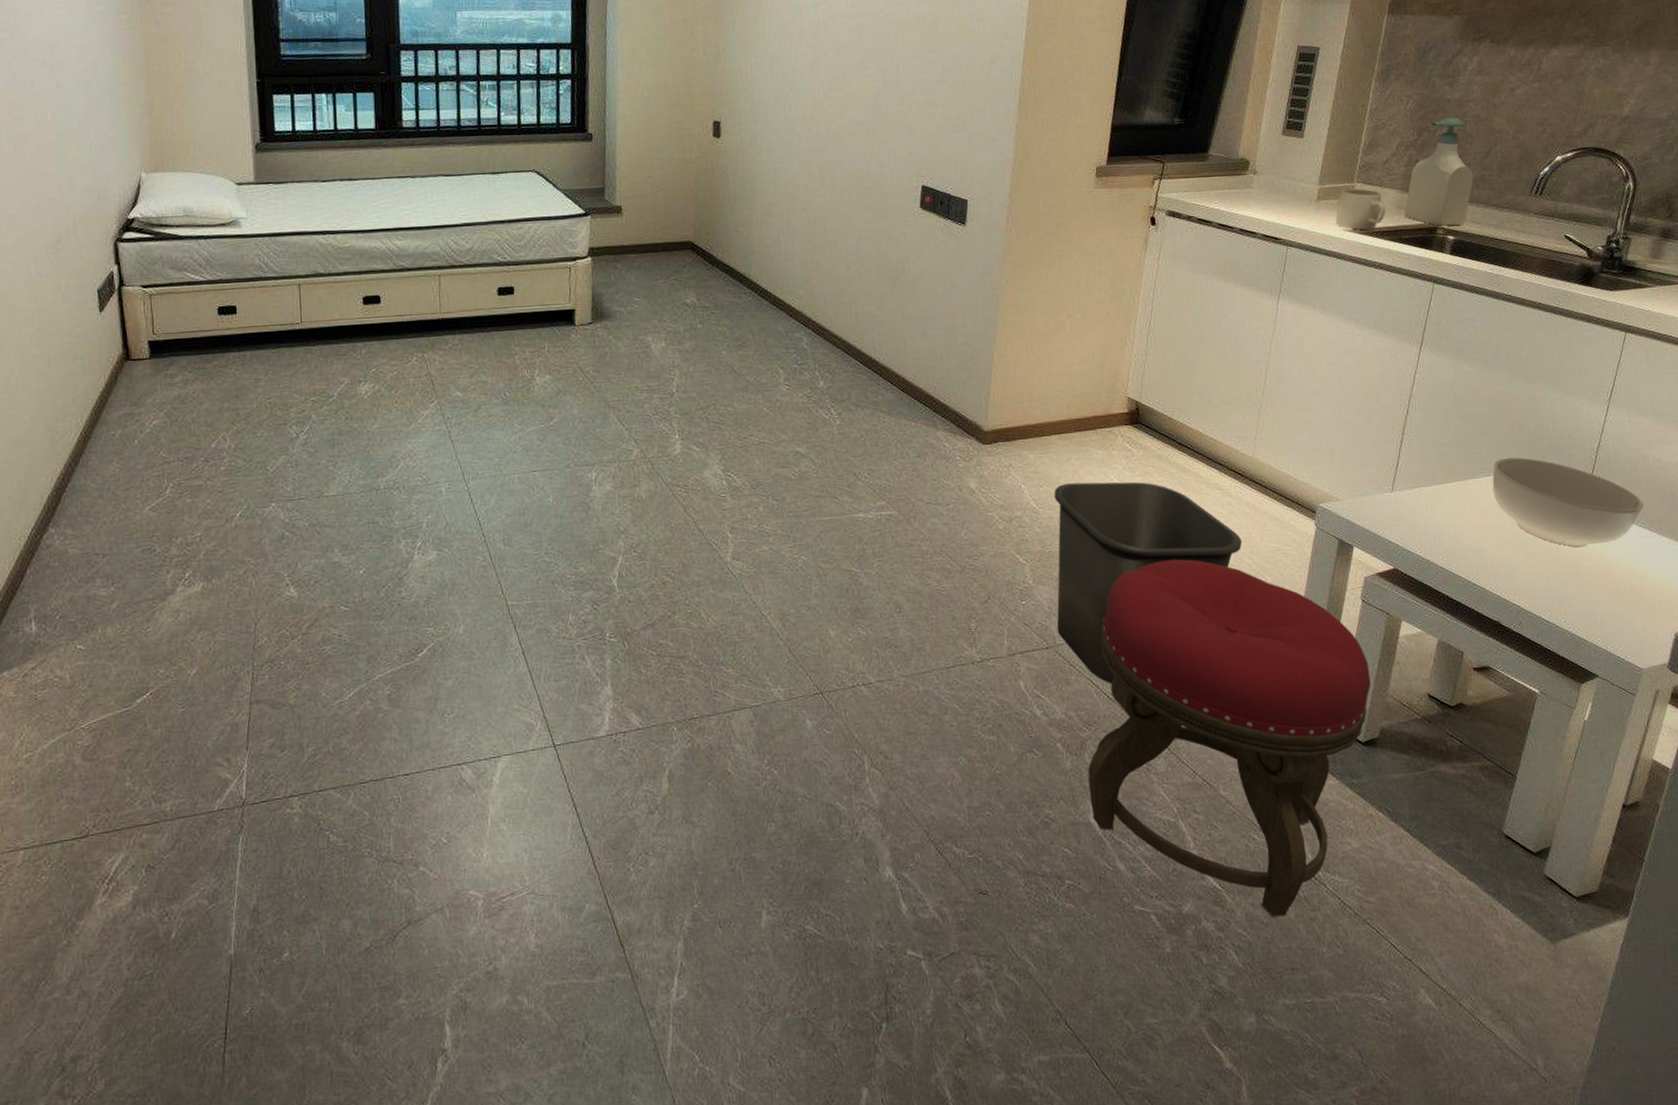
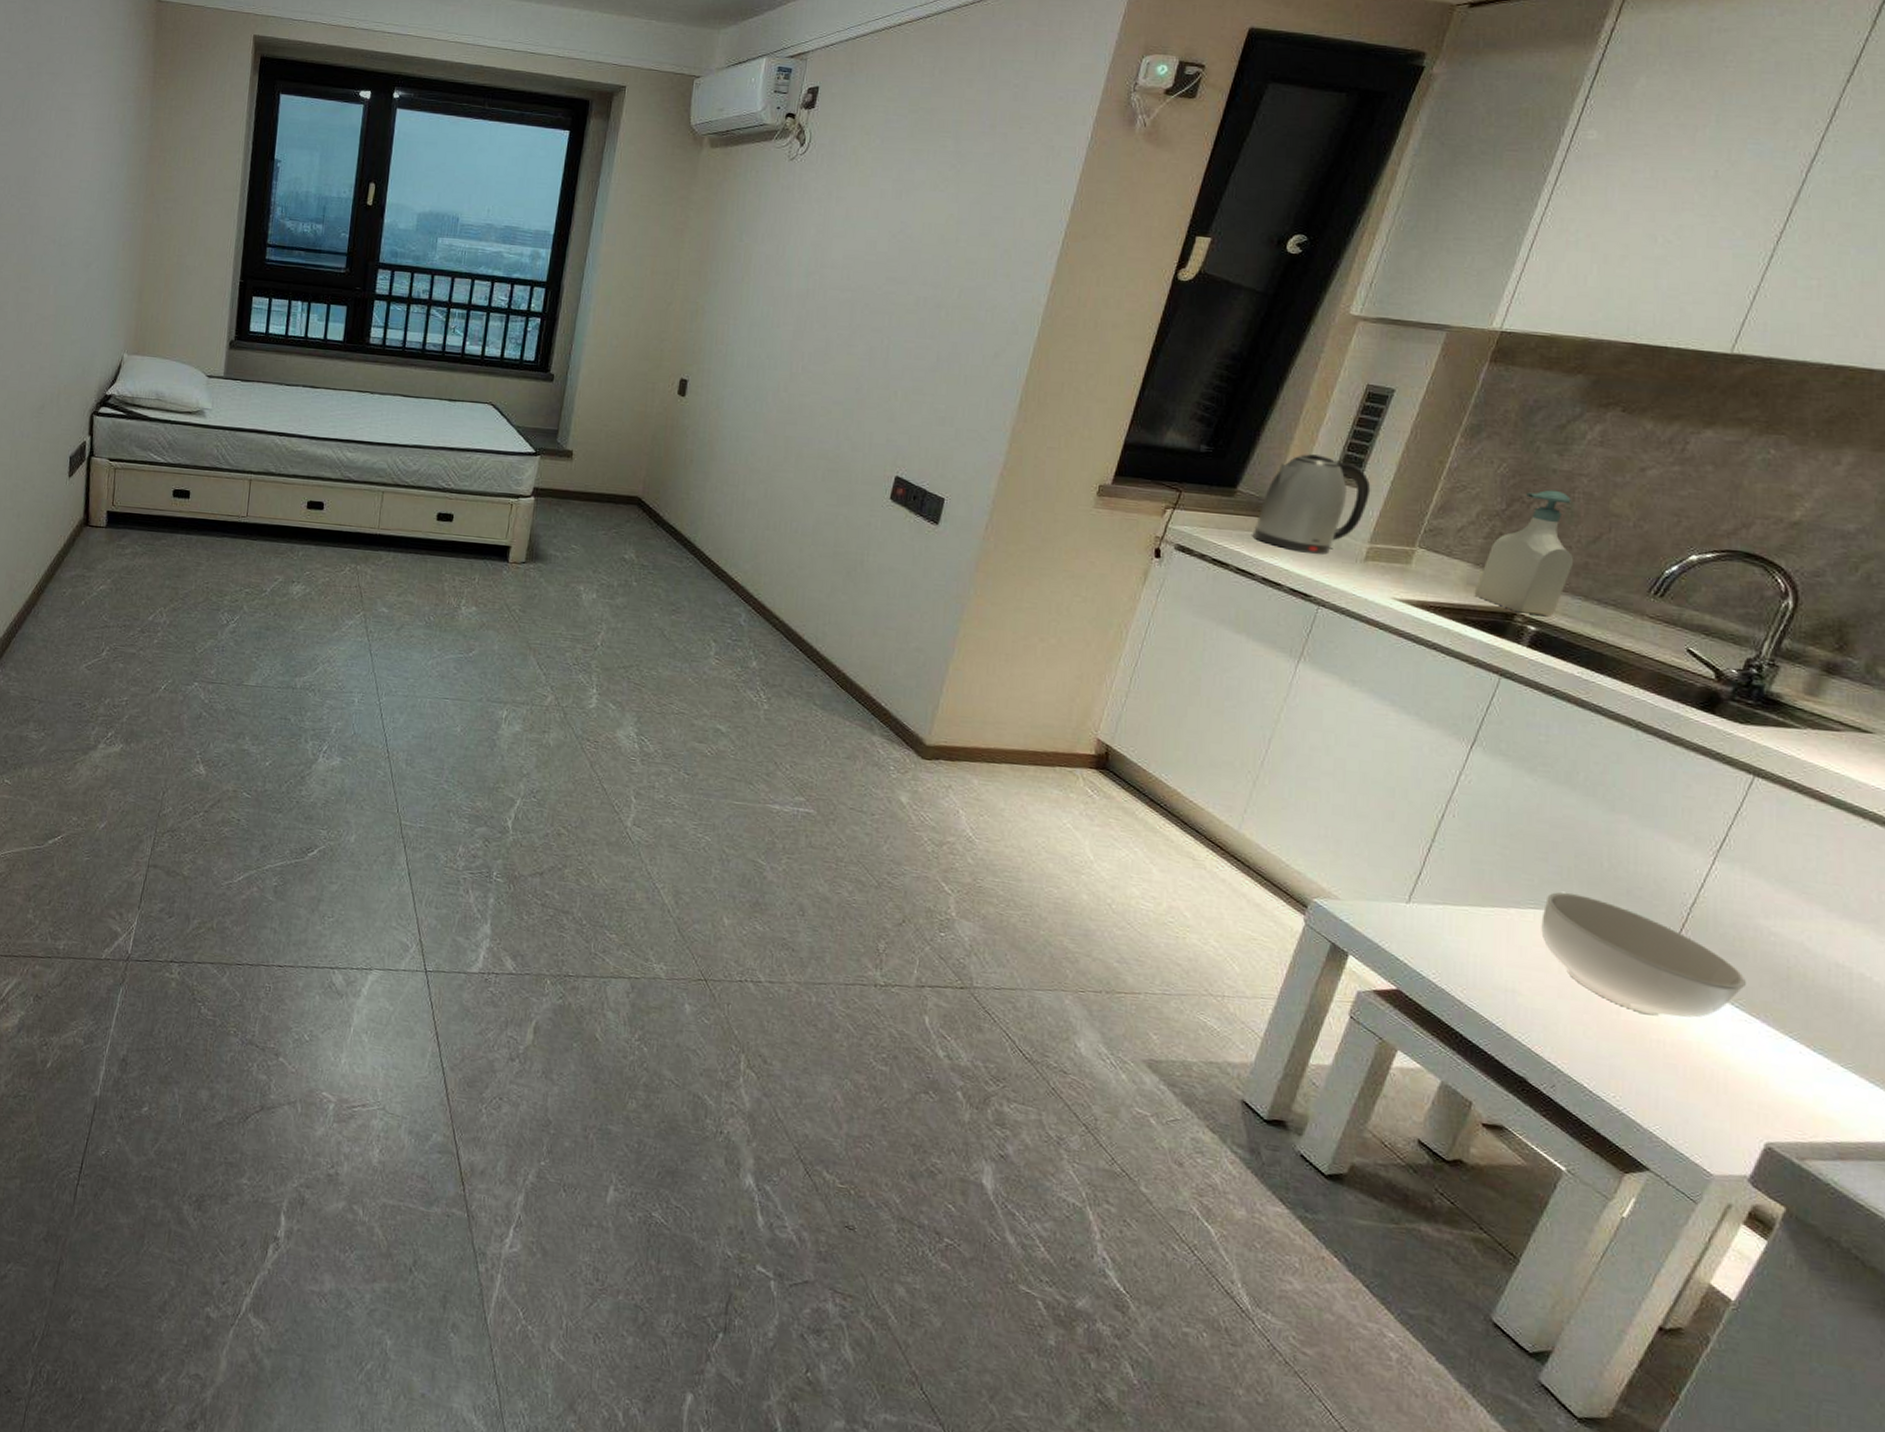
waste bin: present [1054,482,1243,683] -> none [976,817,1211,1041]
stool: present [1088,559,1371,917] -> none [985,922,1347,1343]
kettle: none [1226,113,1314,201] -> present [1252,454,1371,554]
mug: present [1335,188,1386,231] -> none [1384,552,1451,604]

